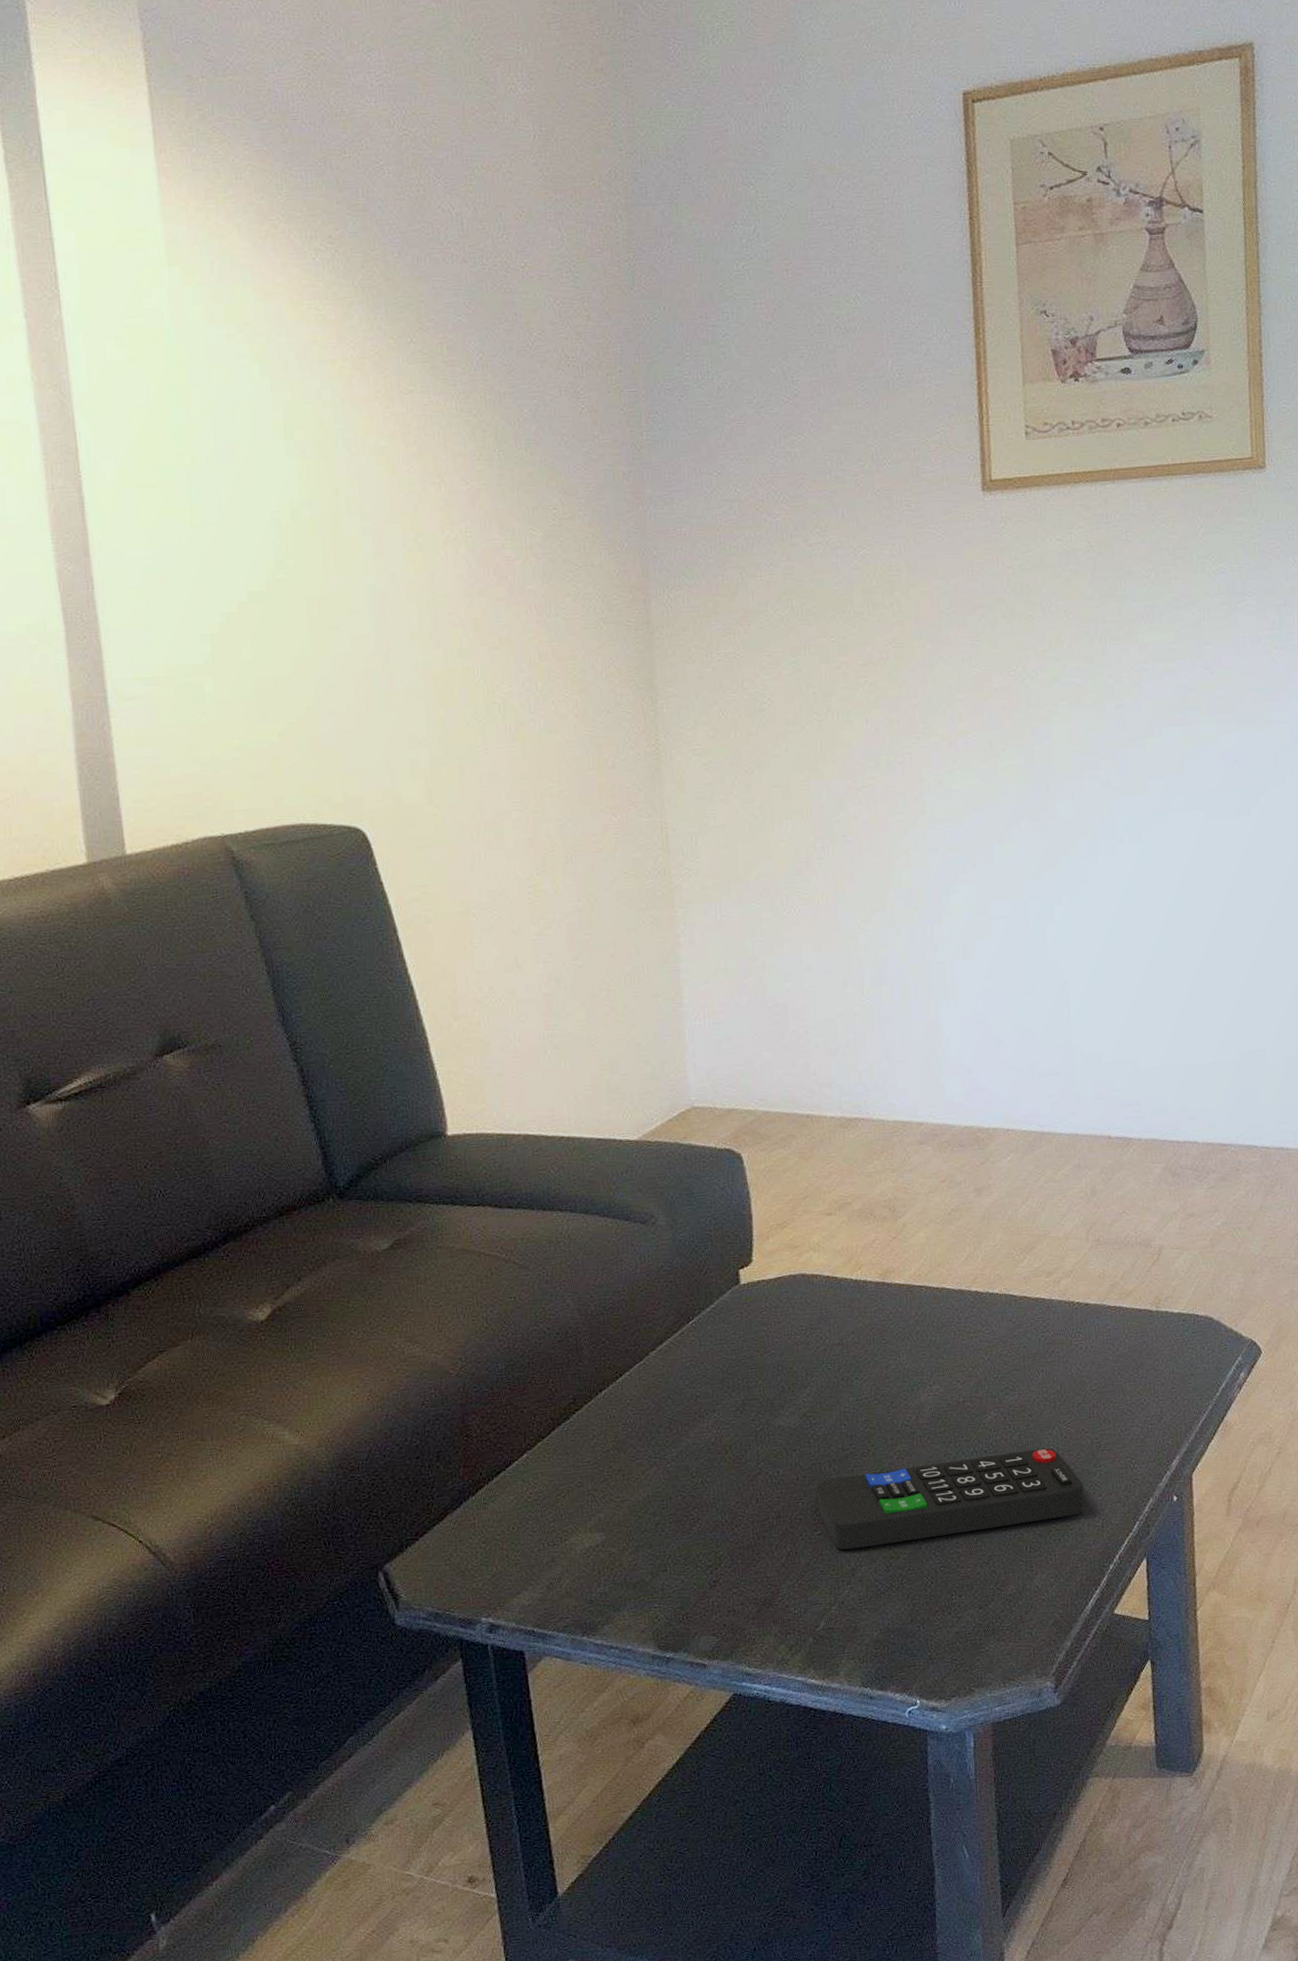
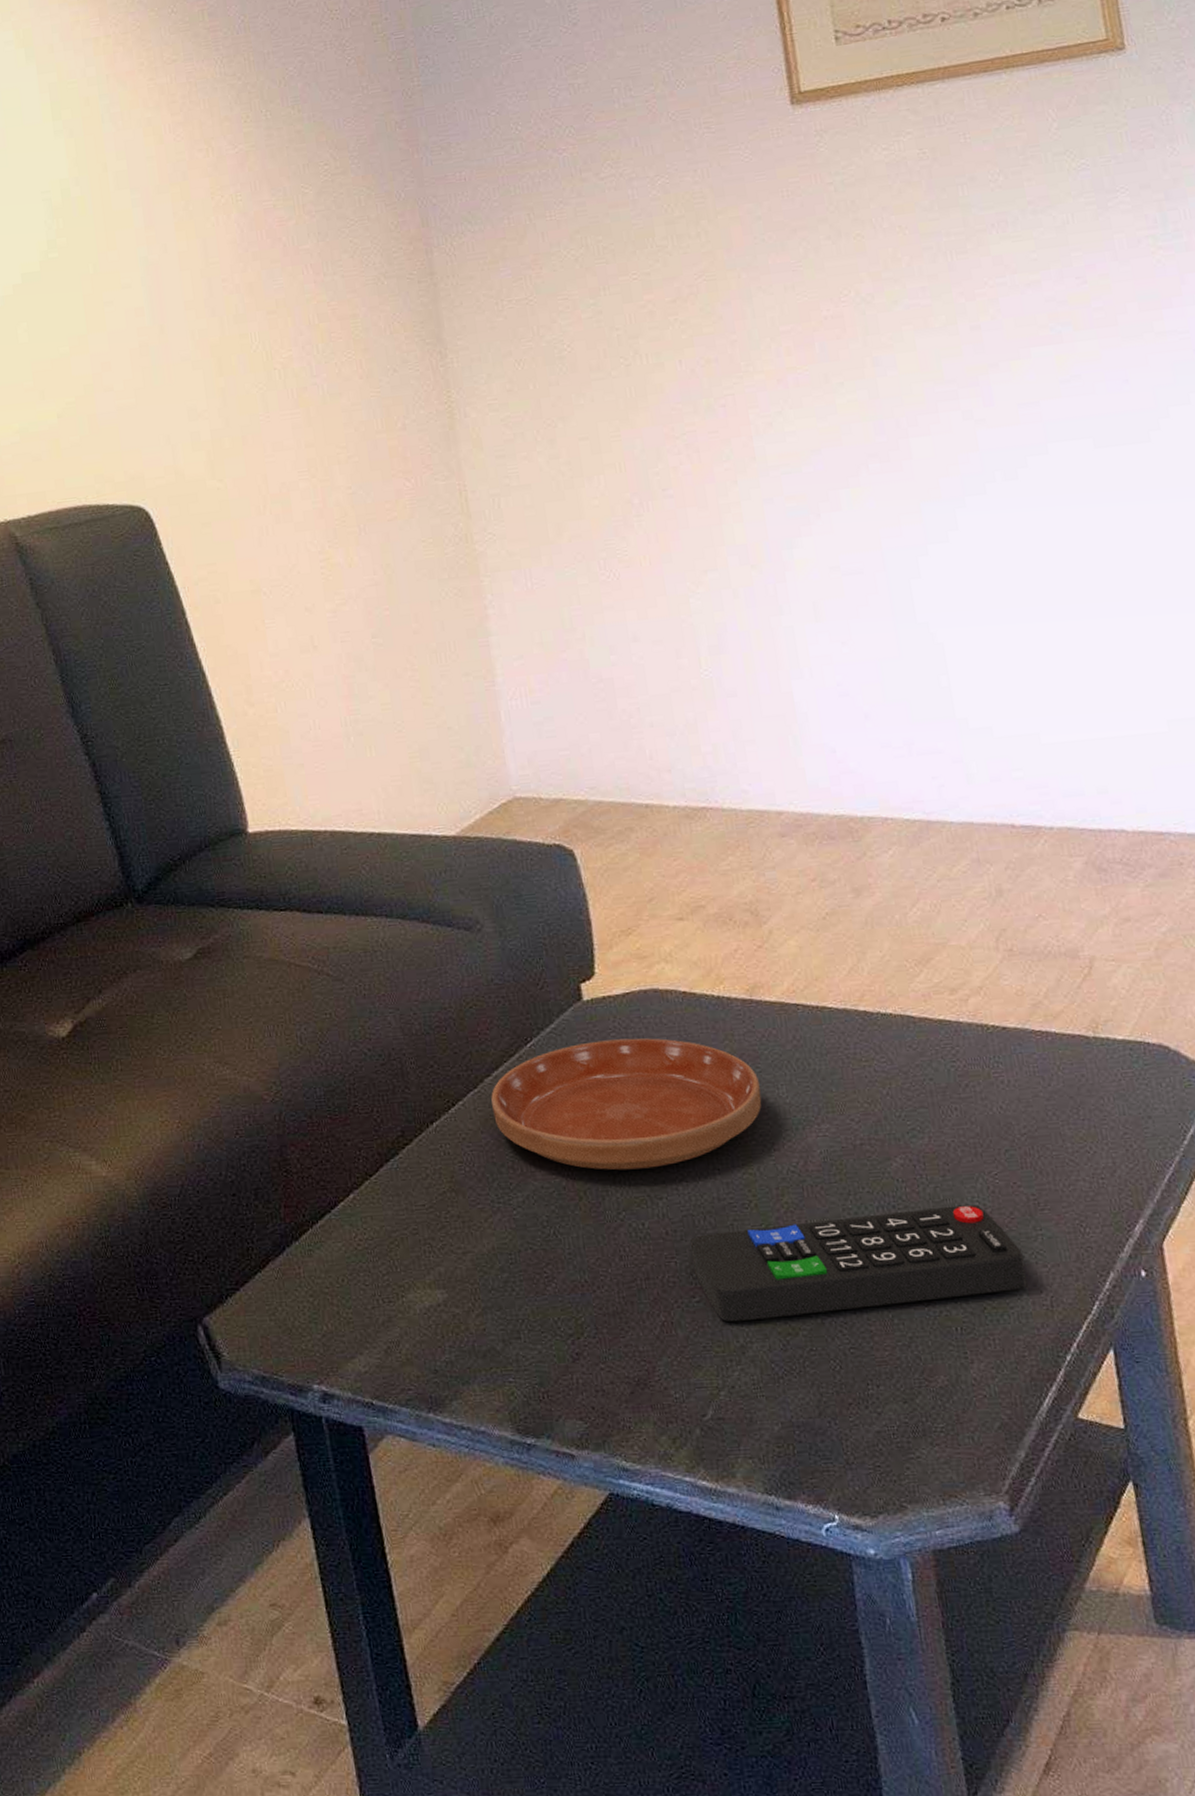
saucer: none [654,1315,885,1428] -> present [491,1038,762,1171]

